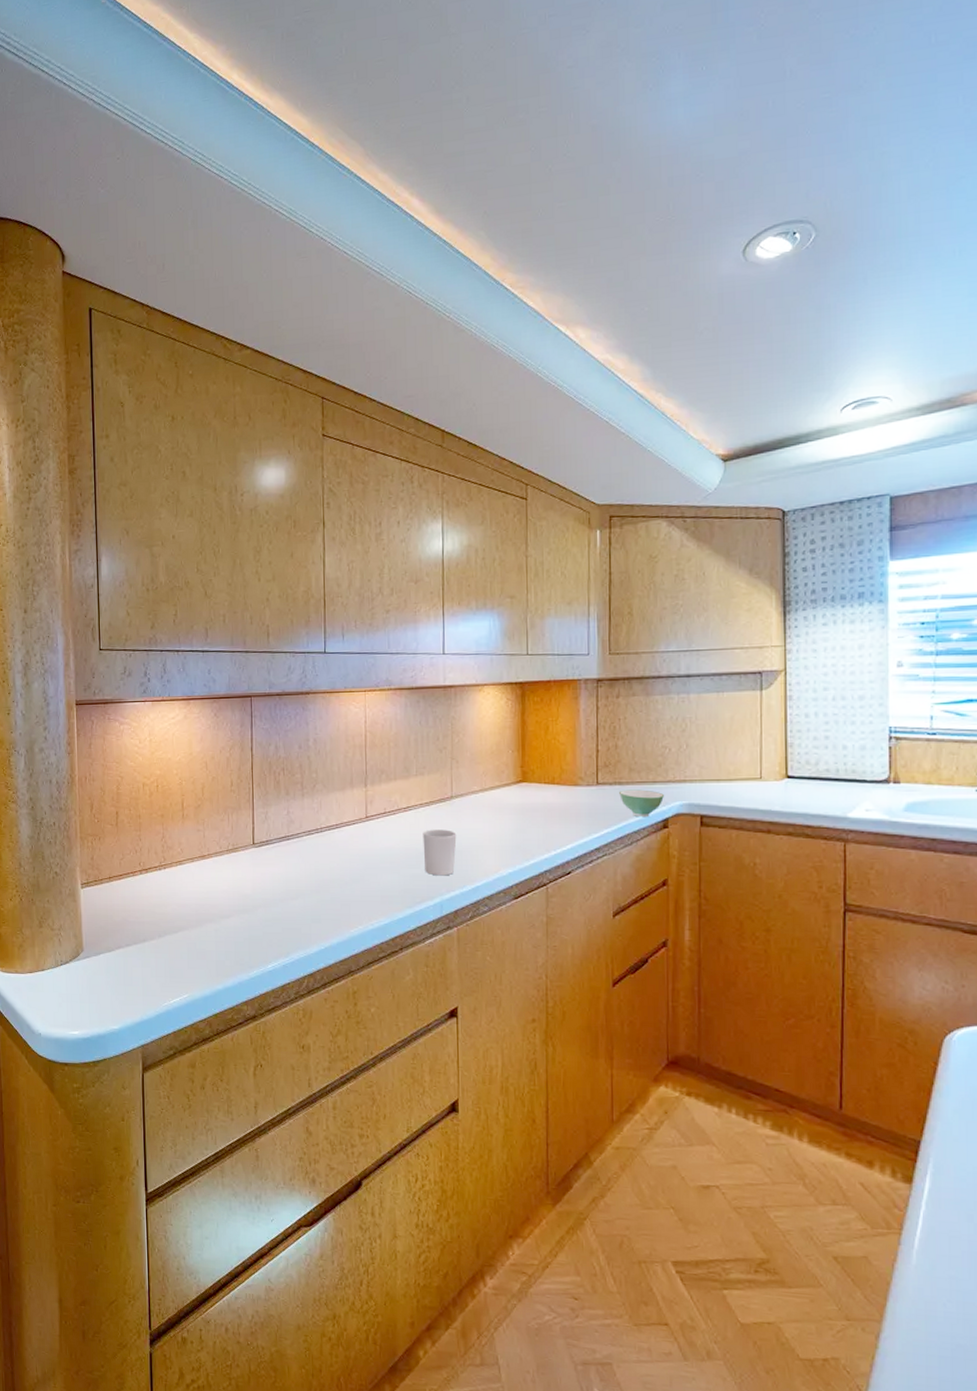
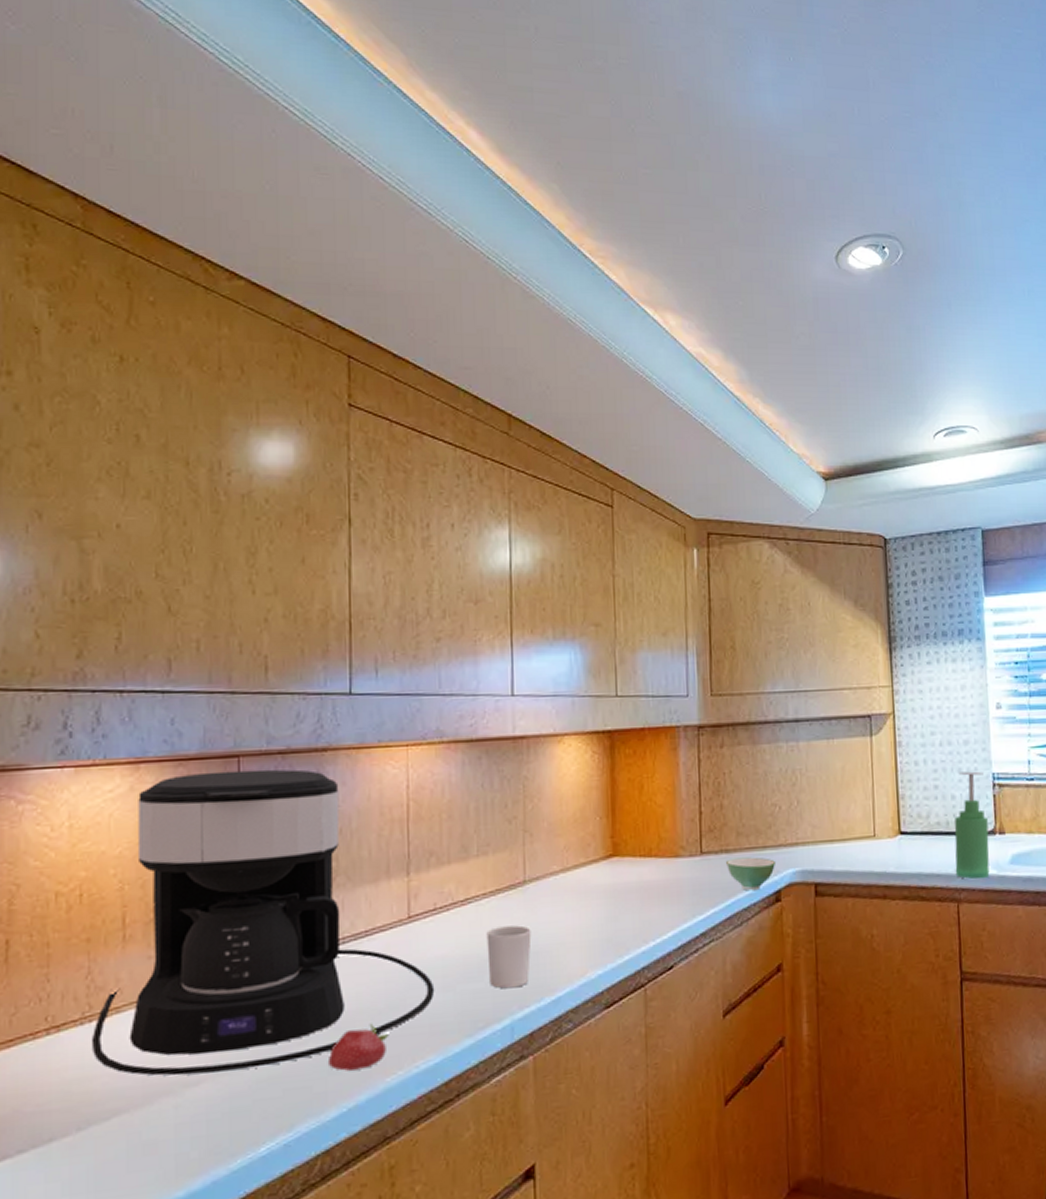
coffee maker: none [166,706,385,912] -> present [93,769,435,1076]
fruit: none [311,890,353,921] -> present [327,1023,389,1071]
soap dispenser: none [843,724,882,823] -> present [954,771,990,880]

